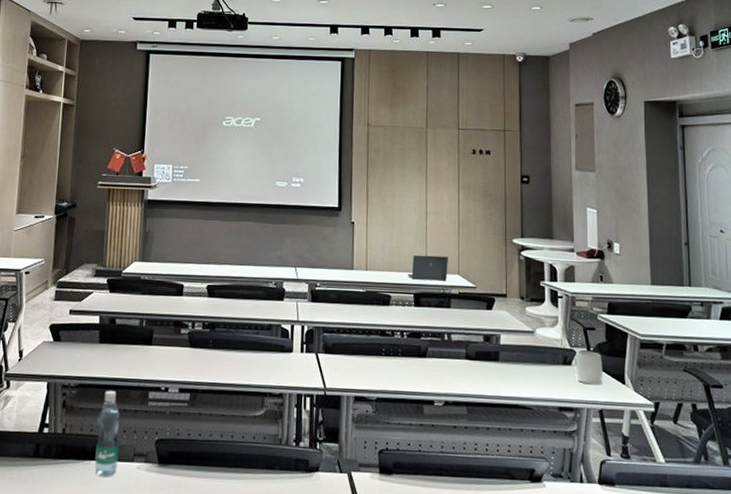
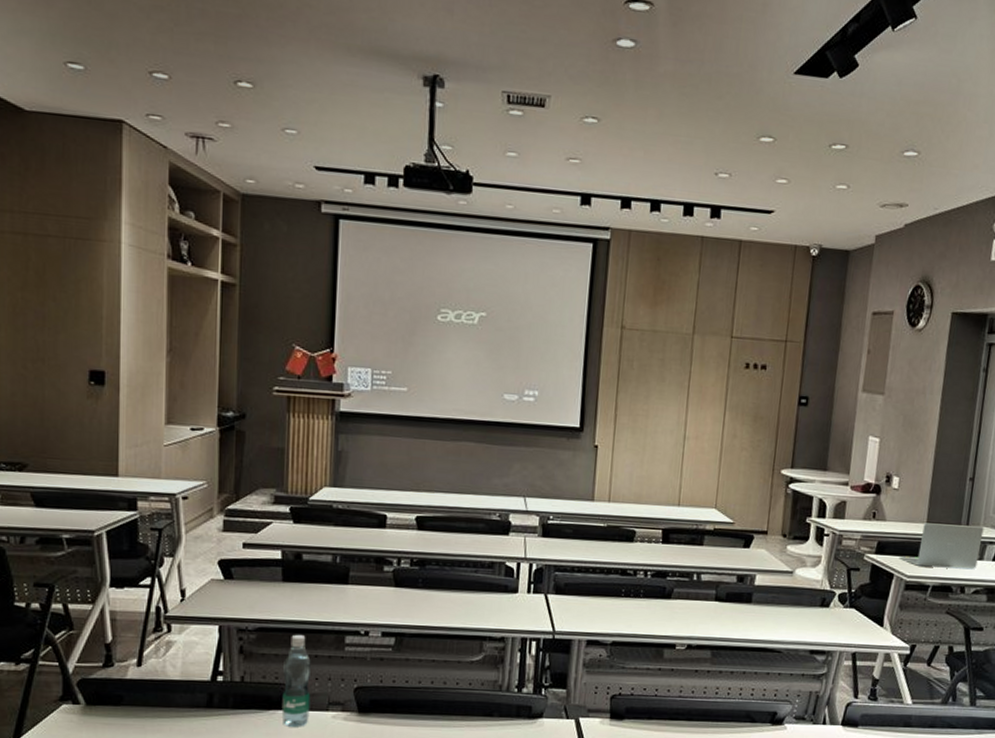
laptop: present [407,254,448,281] -> none [657,485,706,516]
mug: present [576,350,603,385] -> none [832,592,863,628]
laptop: none [630,285,707,329] -> present [899,523,984,570]

